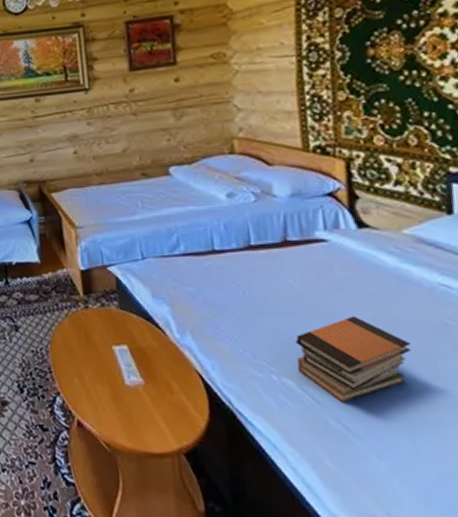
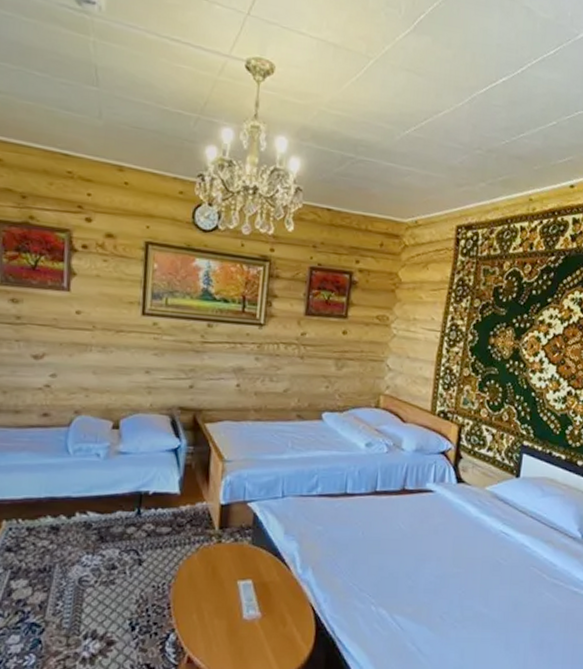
book stack: present [295,316,411,402] -> none [392,555,474,627]

